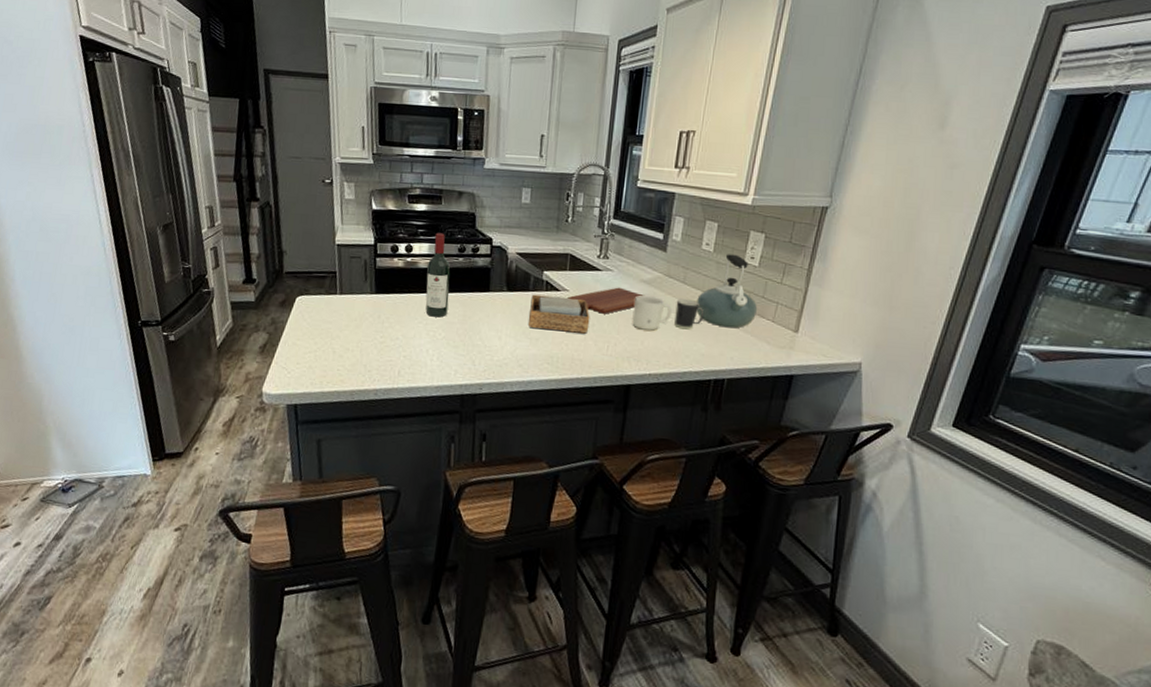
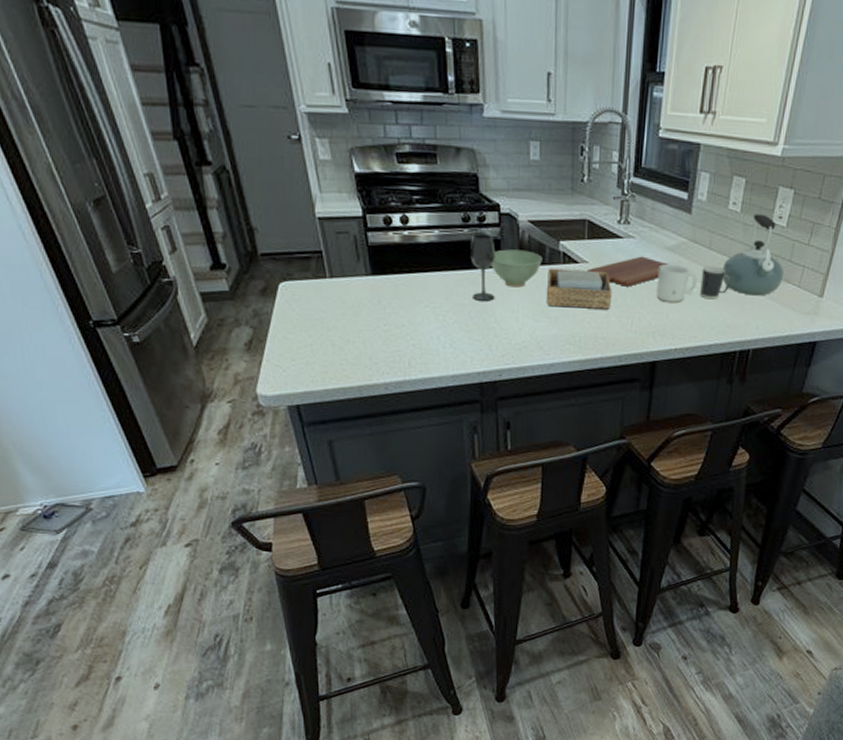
wine bottle: present [425,232,451,318] -> none [429,199,457,299]
wine glass: none [462,261,486,321] -> present [470,232,496,301]
bowl: none [480,276,527,310] -> present [491,249,543,288]

